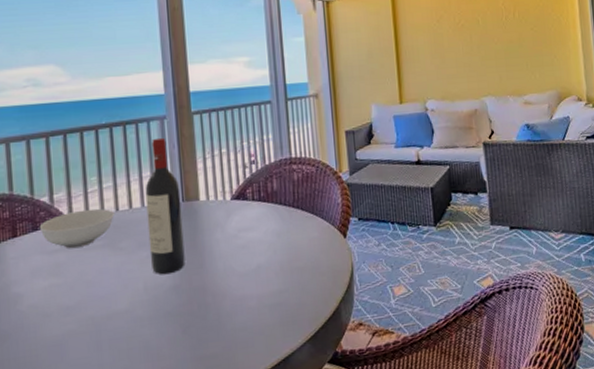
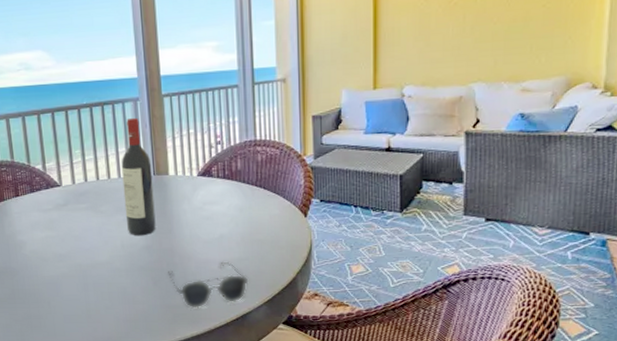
bowl: present [39,208,114,249] -> none [35,177,96,209]
sunglasses: none [199,295,290,358] -> present [168,261,249,309]

